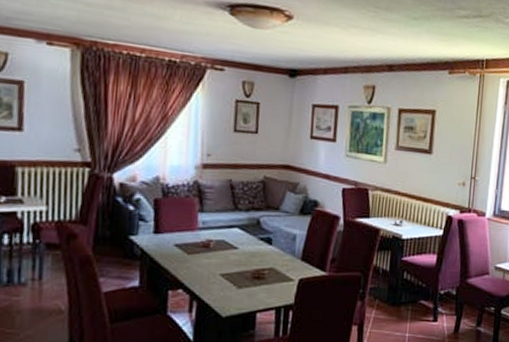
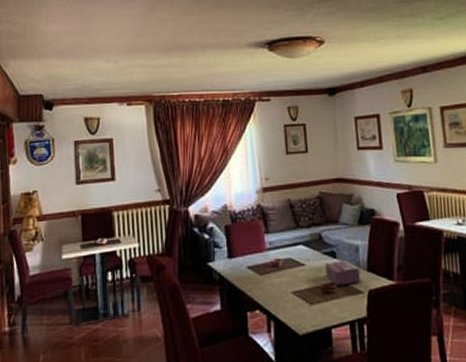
tissue box: none [258,248,294,272] -> present [324,261,360,286]

